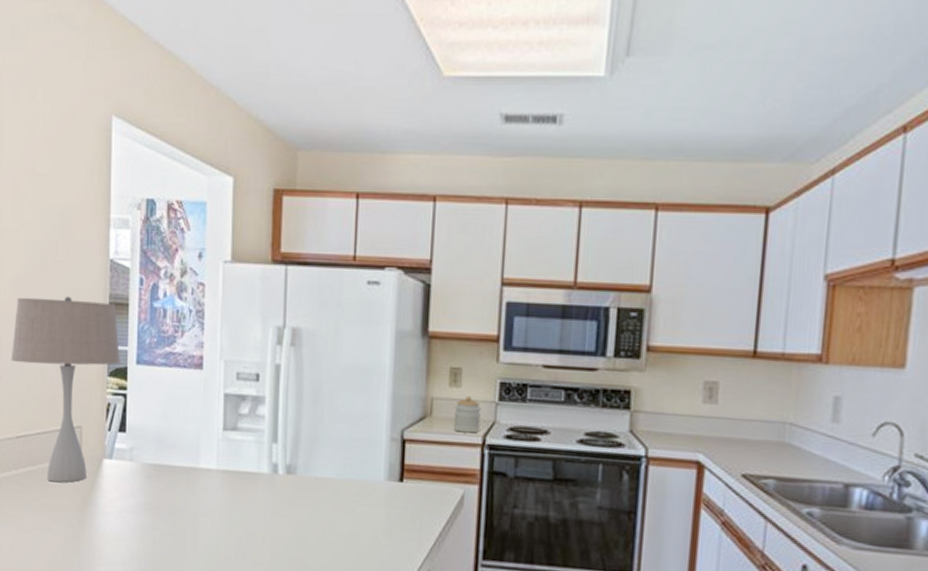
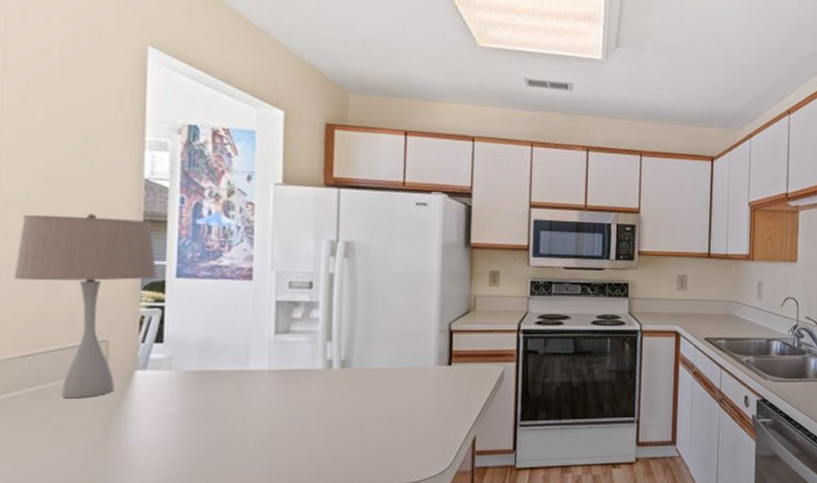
jar: present [453,396,481,434] -> none [493,293,516,322]

